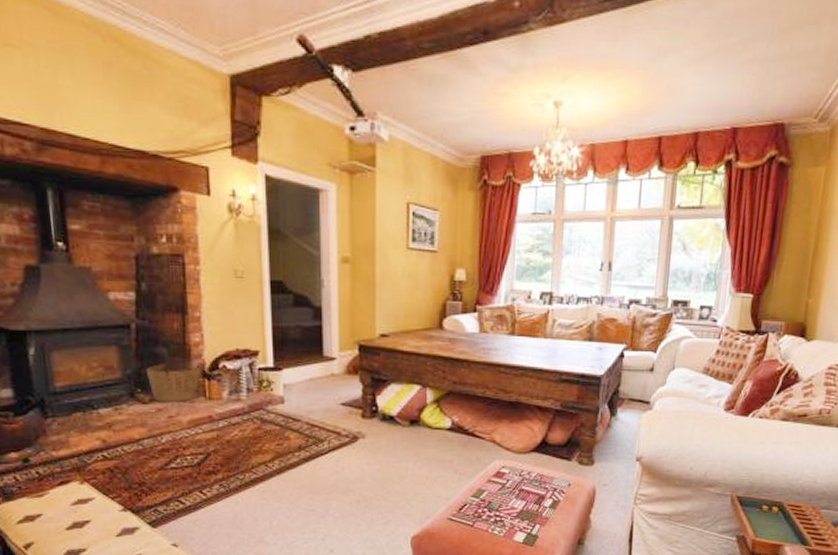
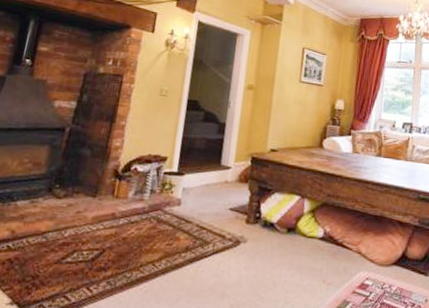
basket: present [145,363,208,403] -> none [67,162,122,200]

